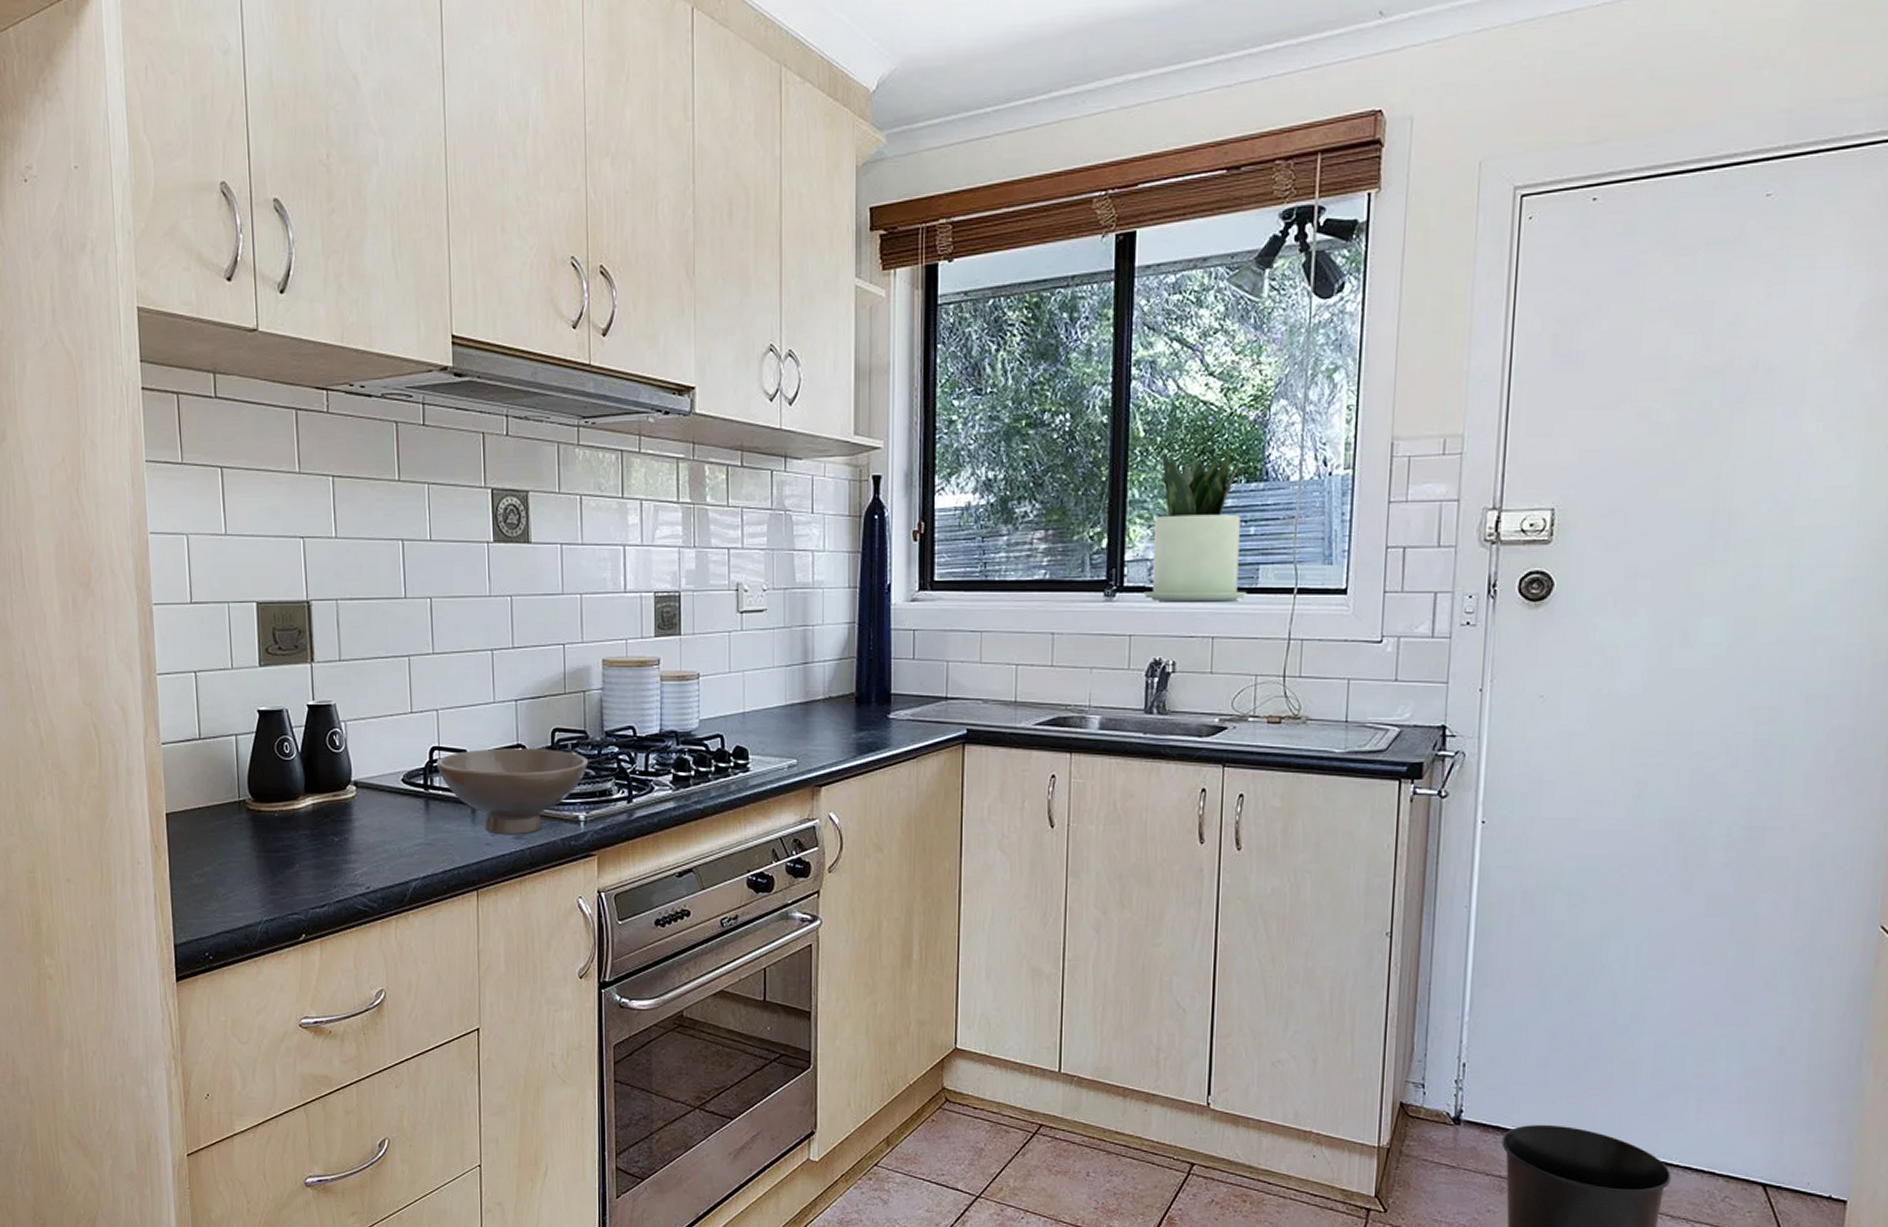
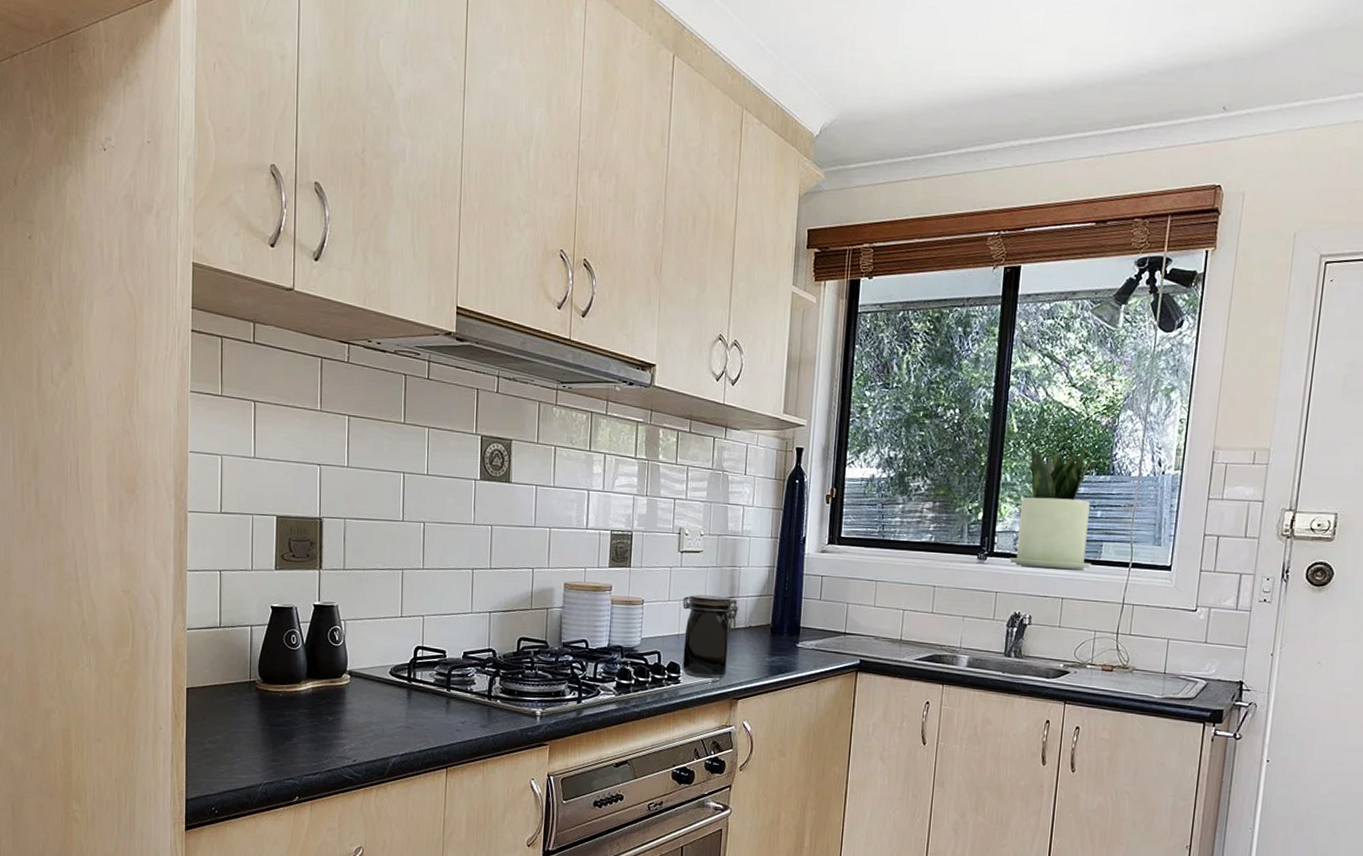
bowl: present [436,748,589,835] -> none [419,651,548,724]
jar: none [746,663,815,763] -> present [682,594,739,679]

